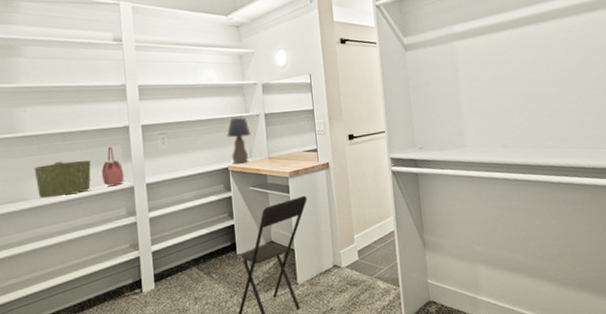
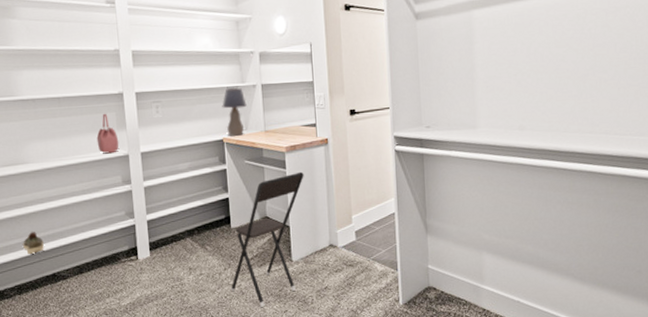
shoe: none [21,270,44,295] -> present [23,232,44,255]
basket: present [34,161,91,199] -> none [31,127,87,163]

